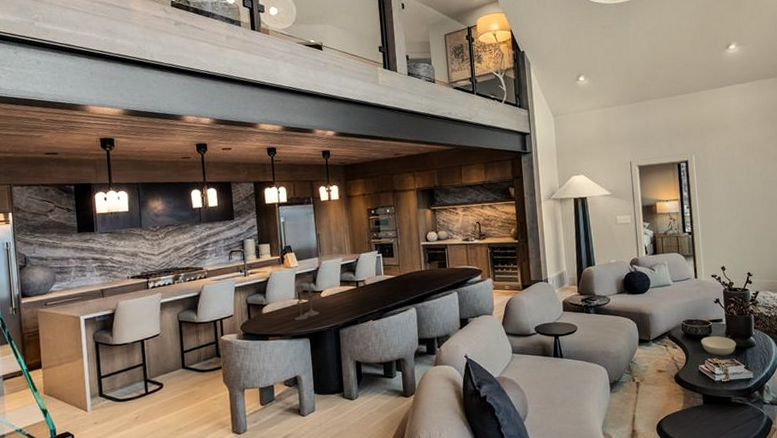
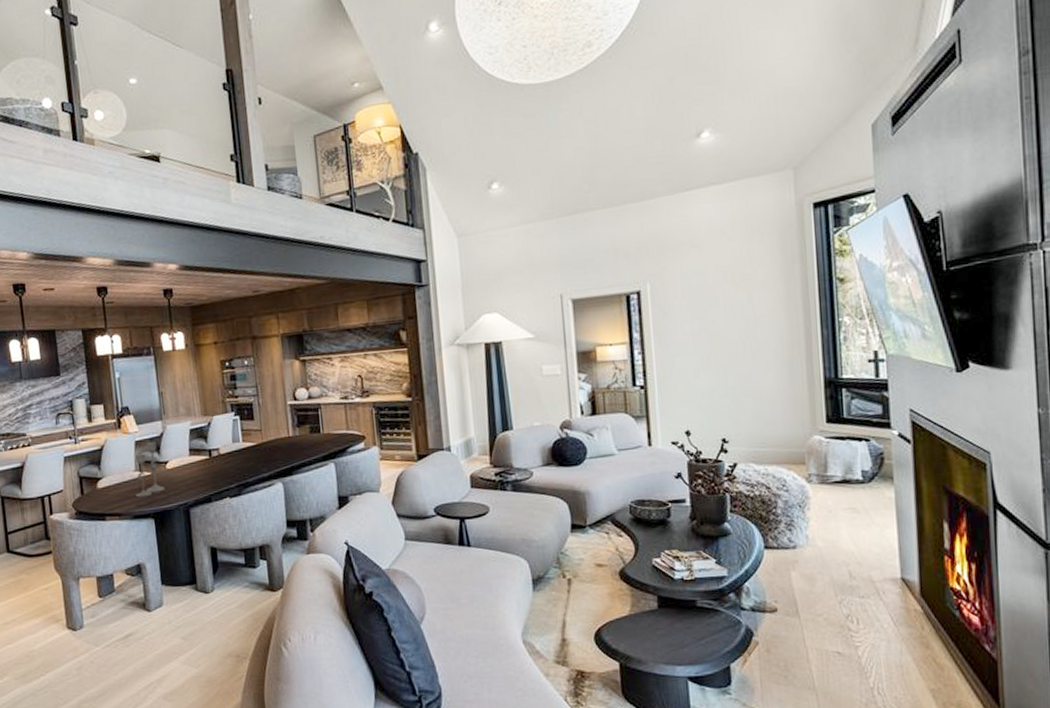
bowl: present [700,336,736,358] -> none [655,520,704,549]

